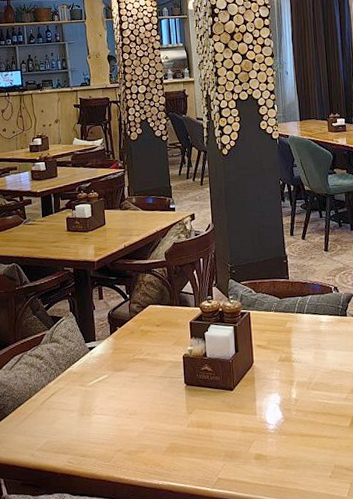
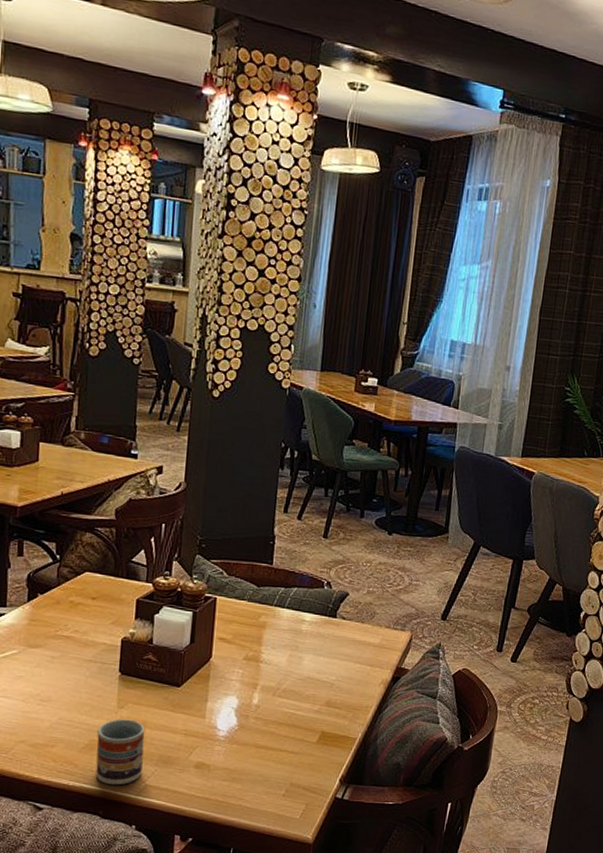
cup: none [175,422,214,481] -> present [95,719,145,786]

